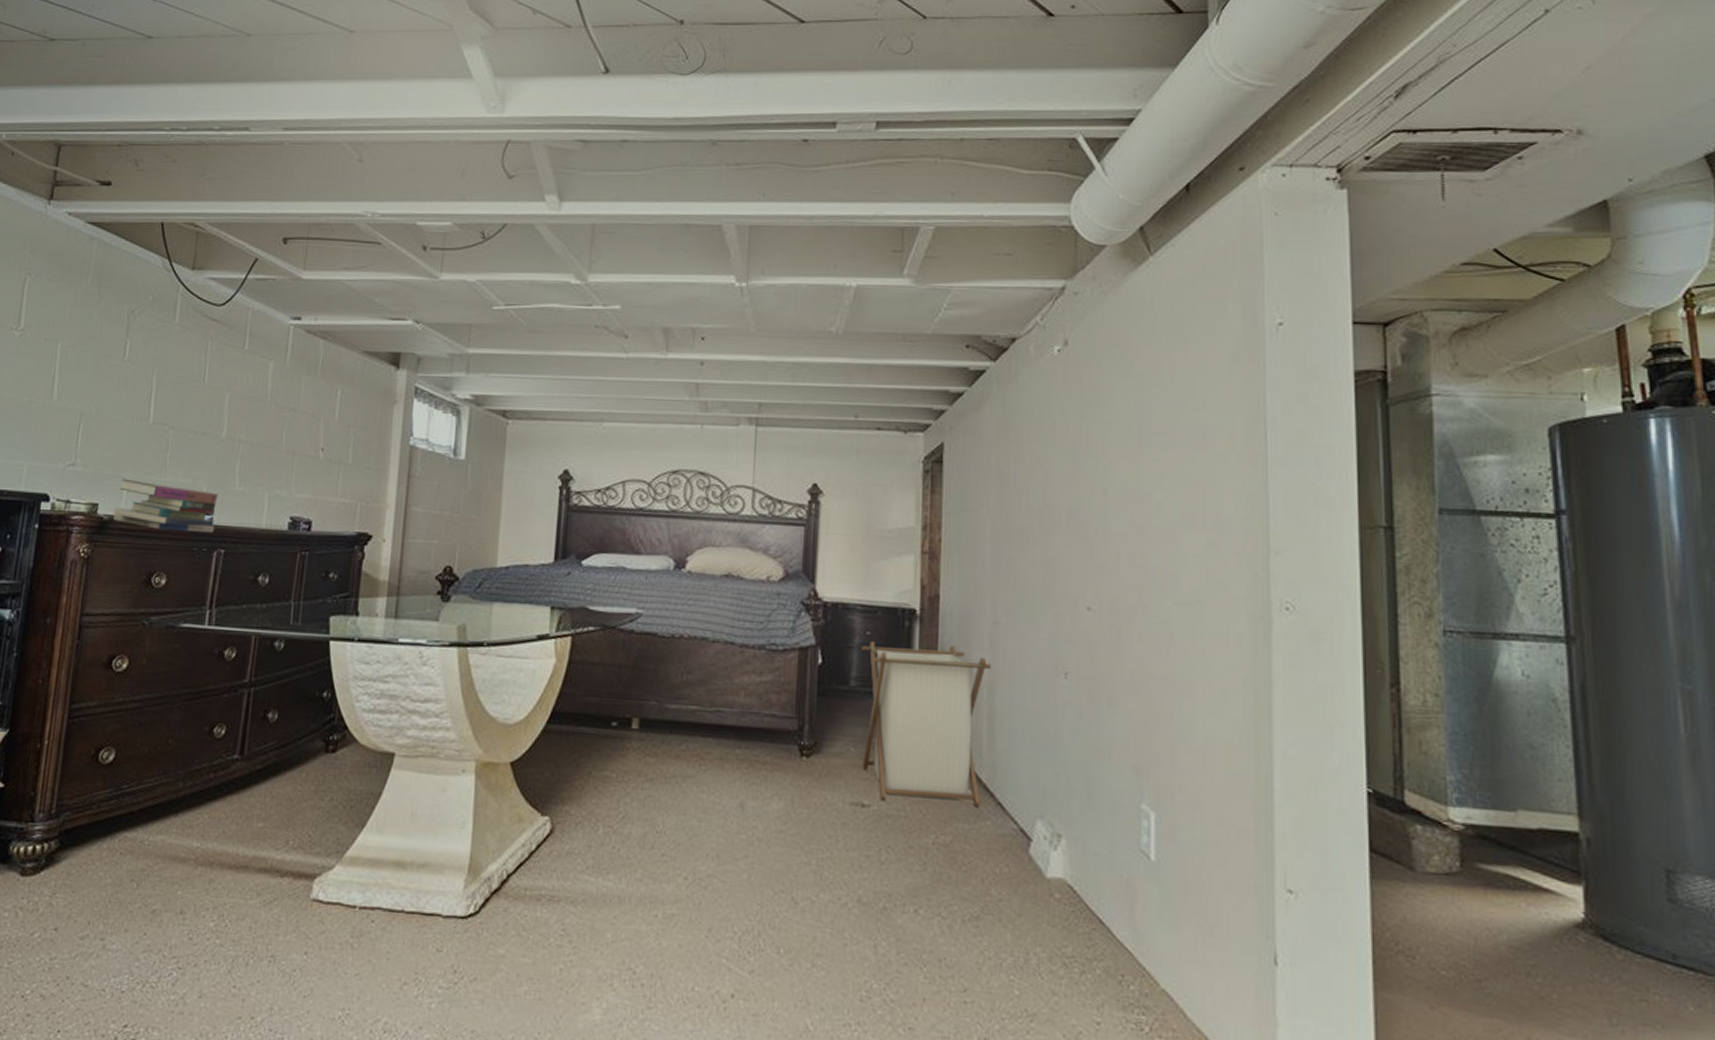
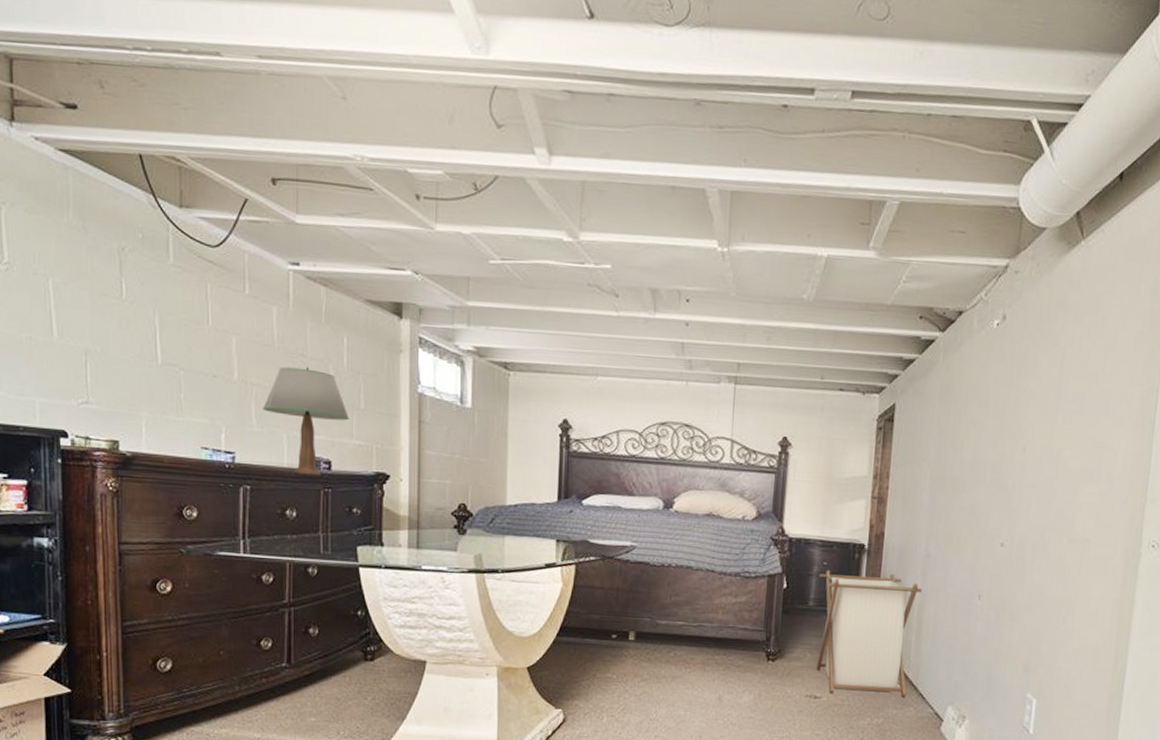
books: present [113,478,219,533] -> none [135,417,238,470]
table lamp: none [246,422,335,539] -> present [262,367,349,477]

